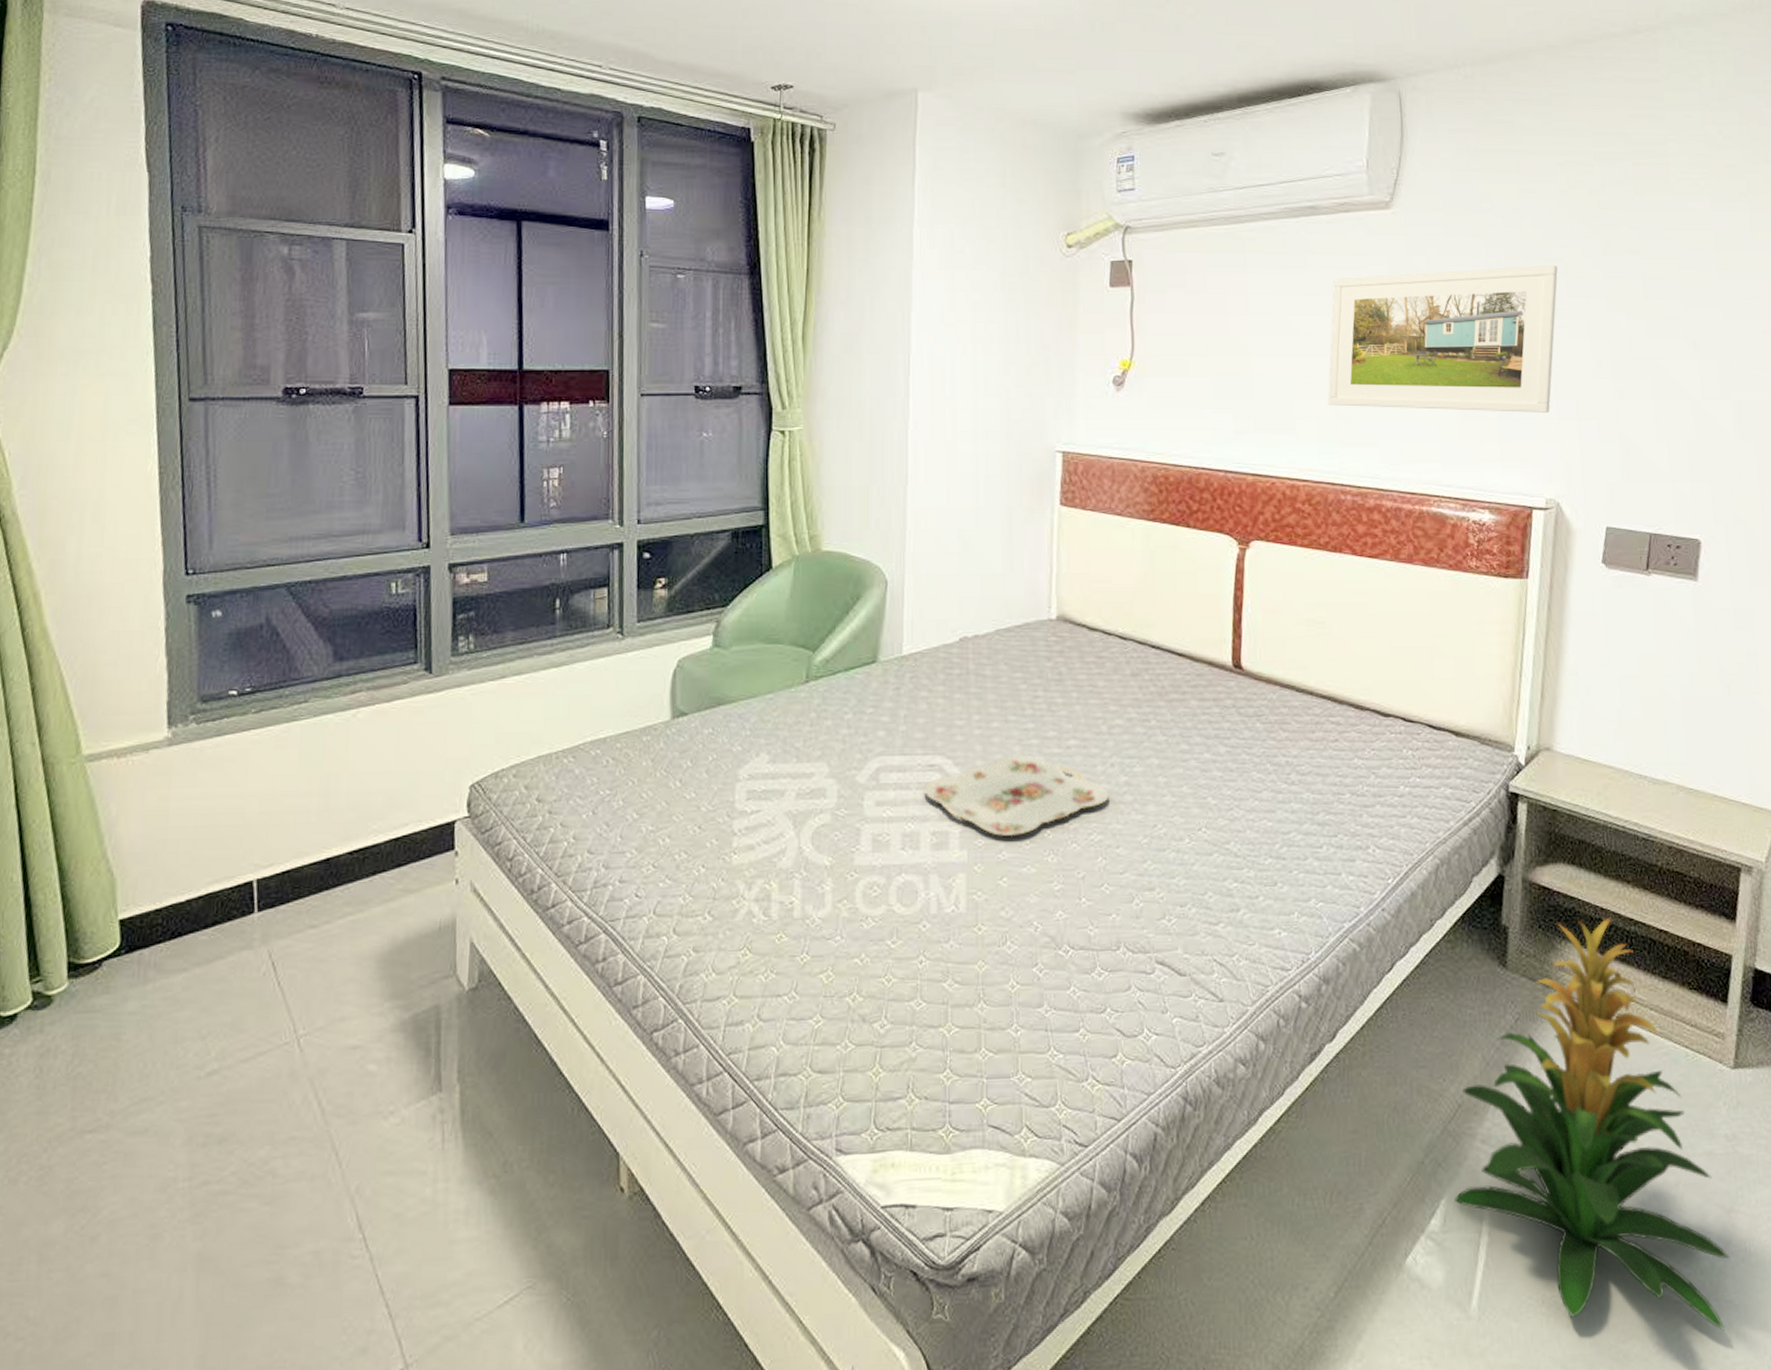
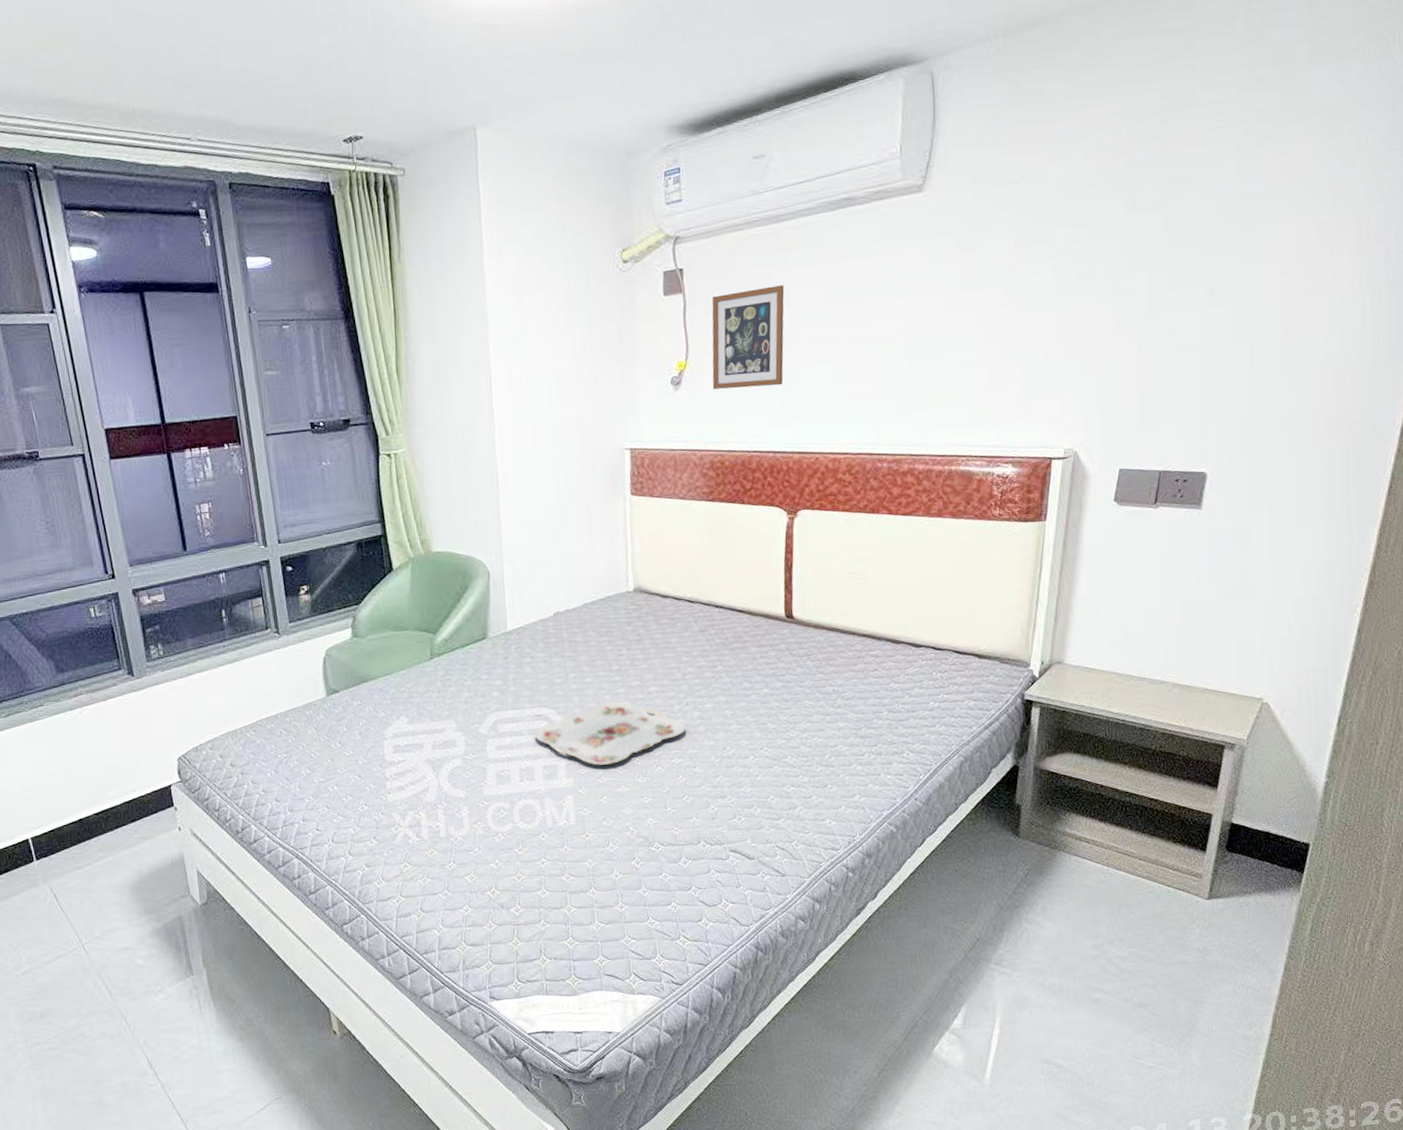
picture frame: none [1159,289,1242,397] -> present [712,285,785,390]
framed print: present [1327,265,1558,413] -> none [865,230,1083,384]
indoor plant: present [1453,918,1731,1331] -> none [972,793,1196,1085]

